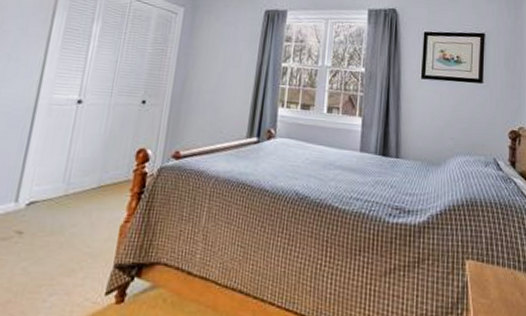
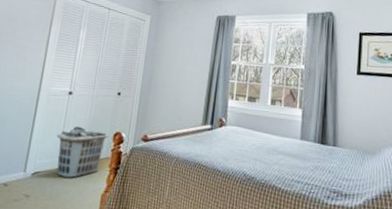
clothes hamper: none [60,143,131,207] -> present [56,126,109,178]

